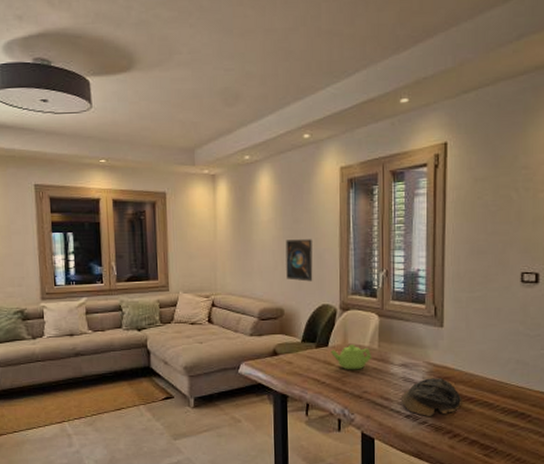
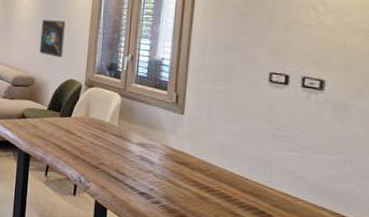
teapot: present [330,345,372,370] -> none [72,118,112,143]
decorative bowl: present [402,378,462,416] -> none [136,160,198,199]

